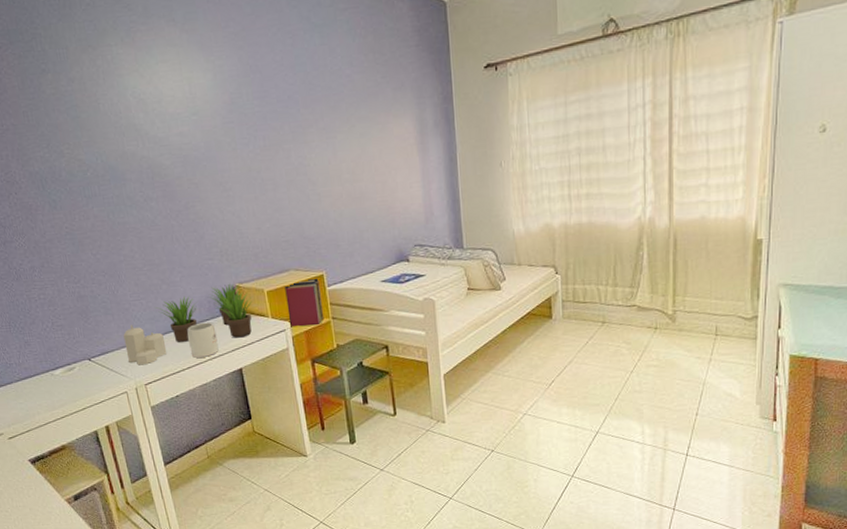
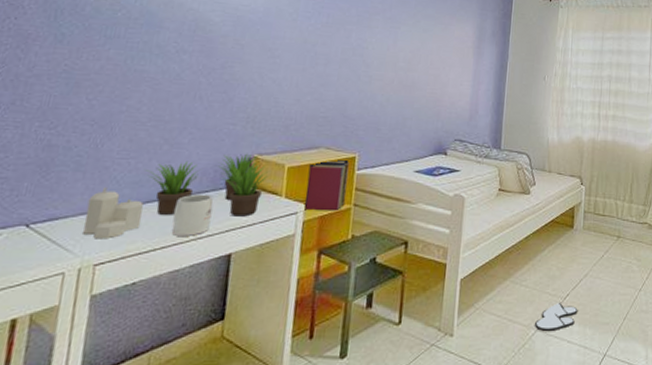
slippers: none [522,388,565,414] -> present [535,302,578,331]

